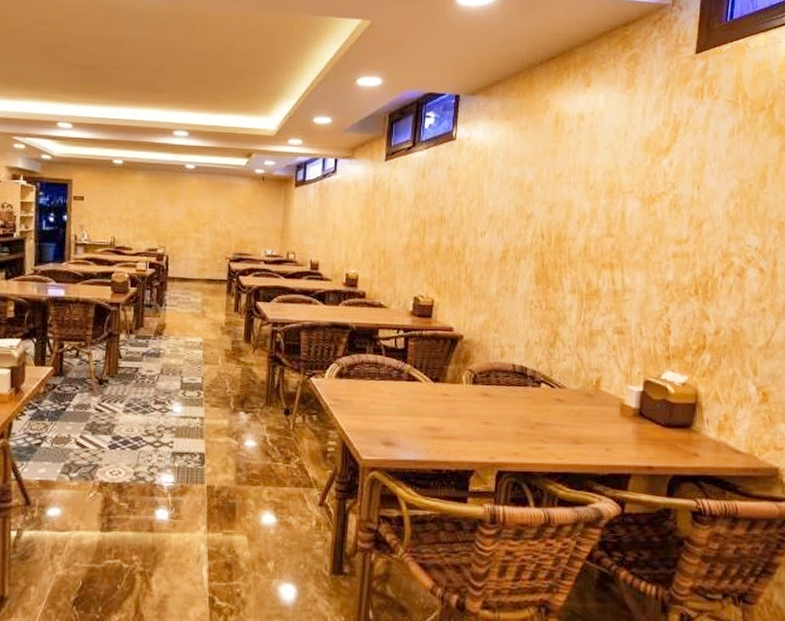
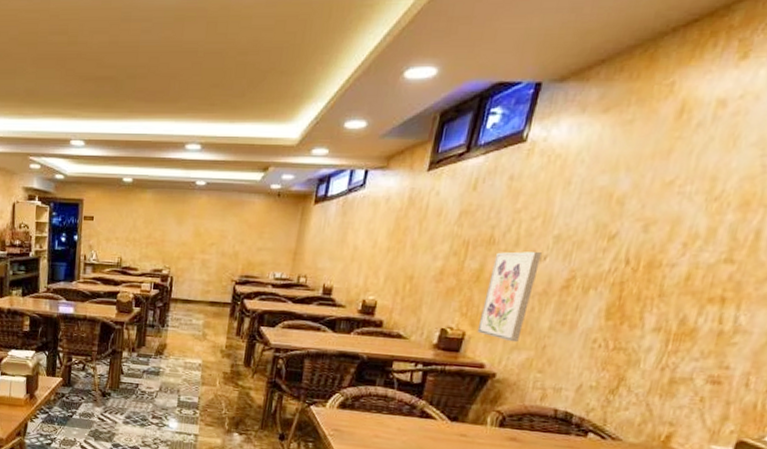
wall art: none [443,229,481,307] -> present [477,251,542,343]

